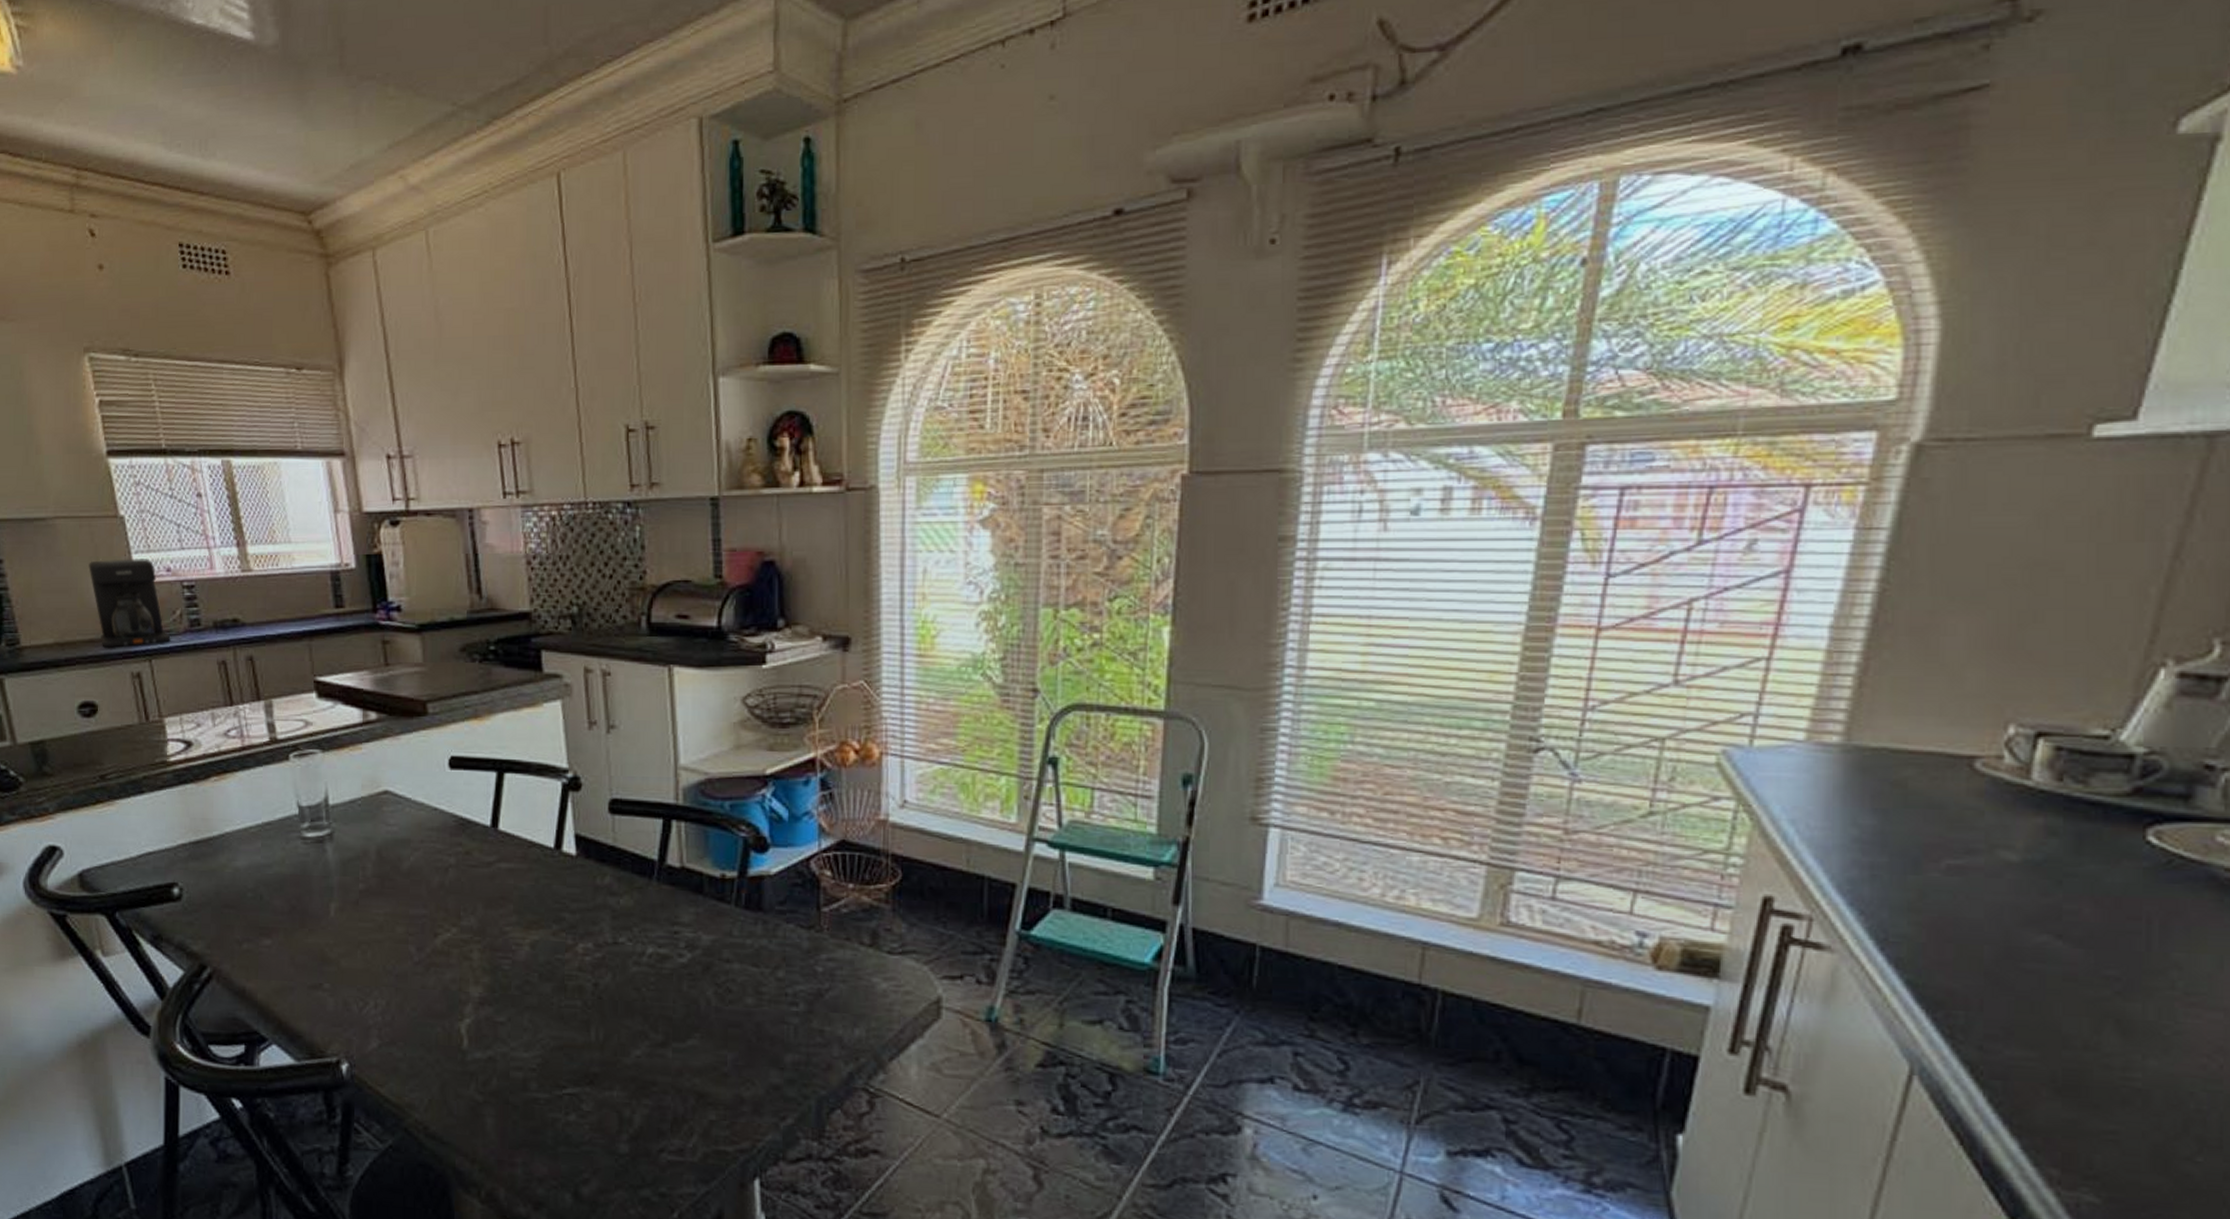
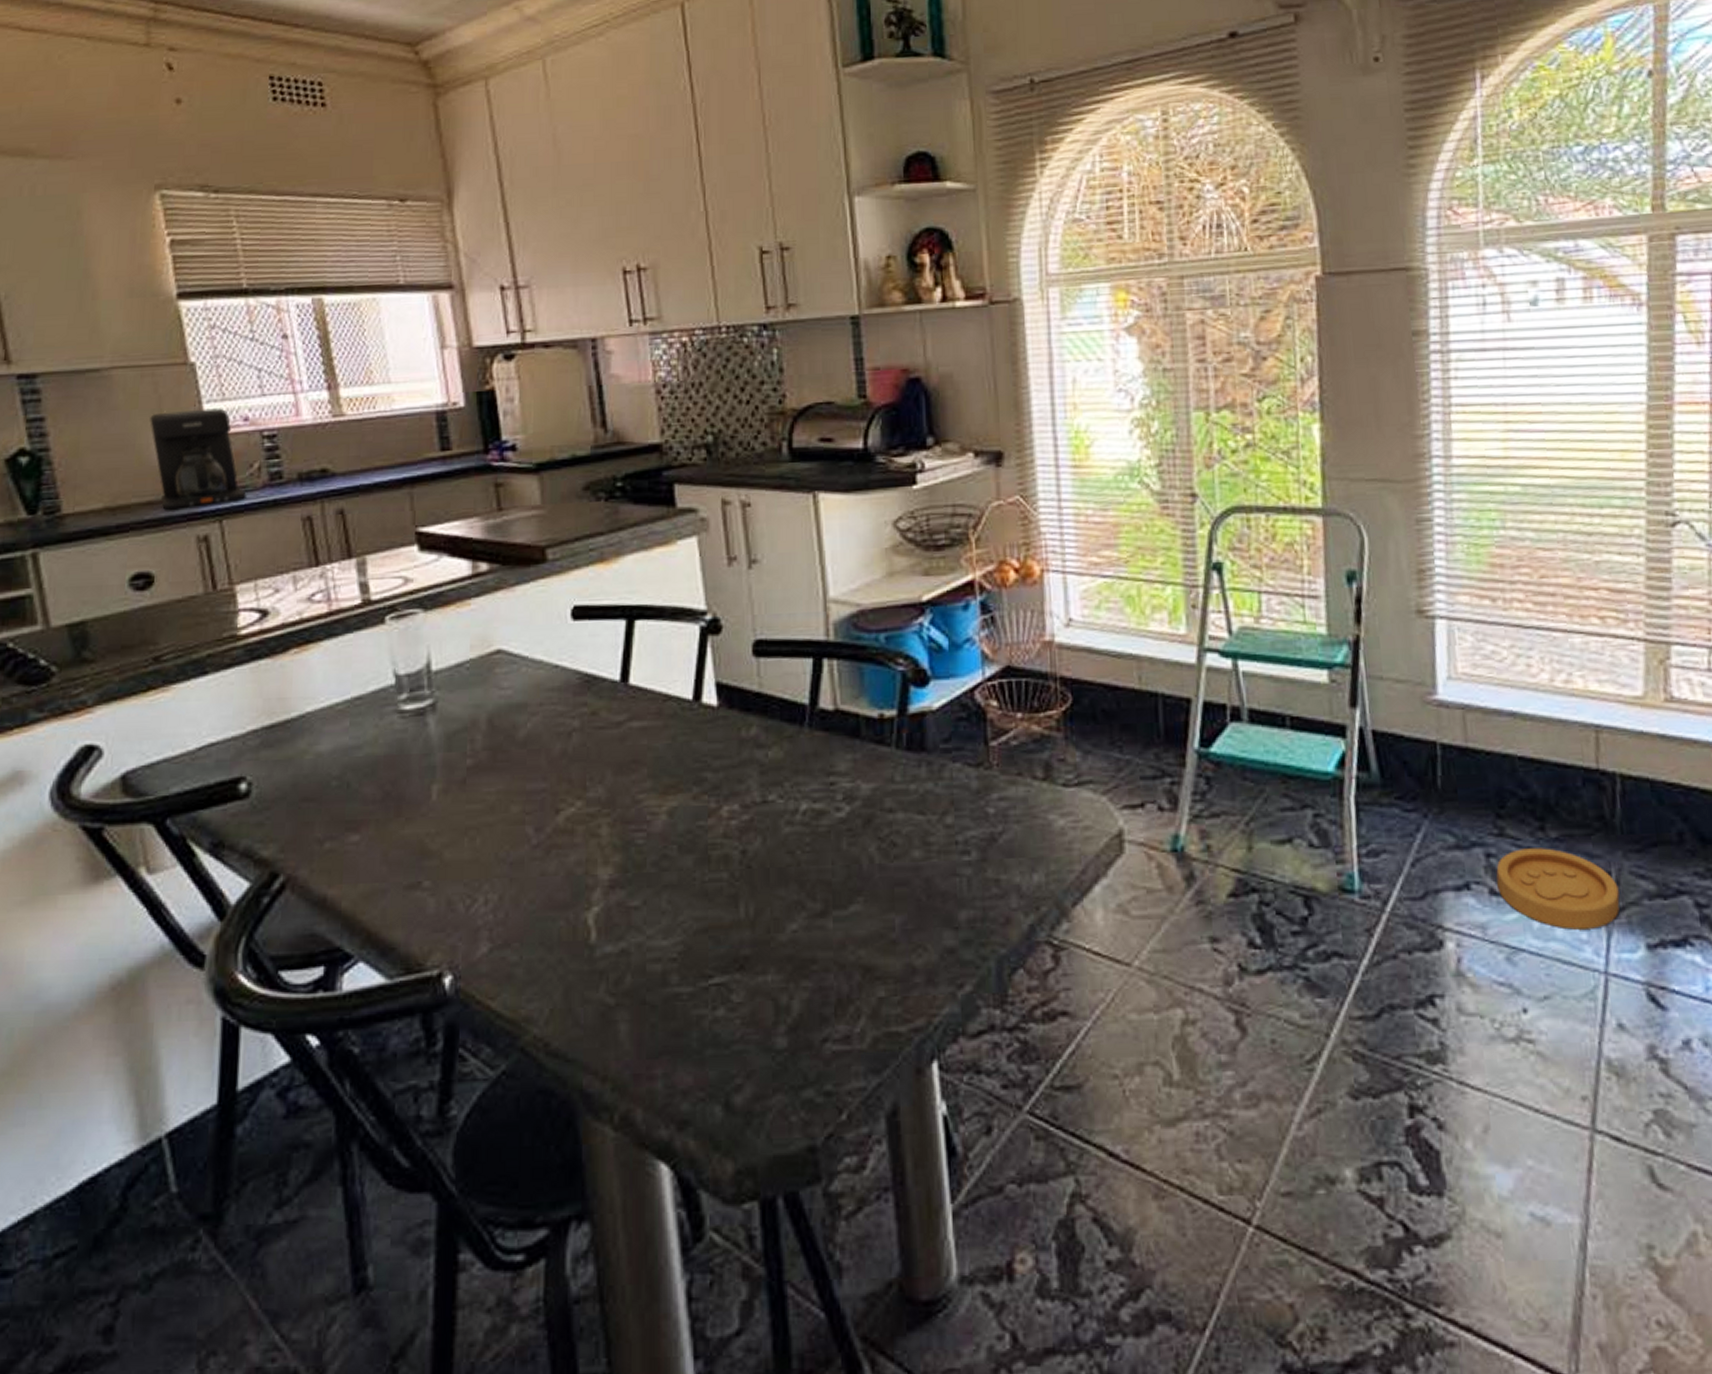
pet bowl: none [1302,1051,1425,1132] -> present [1496,848,1620,930]

